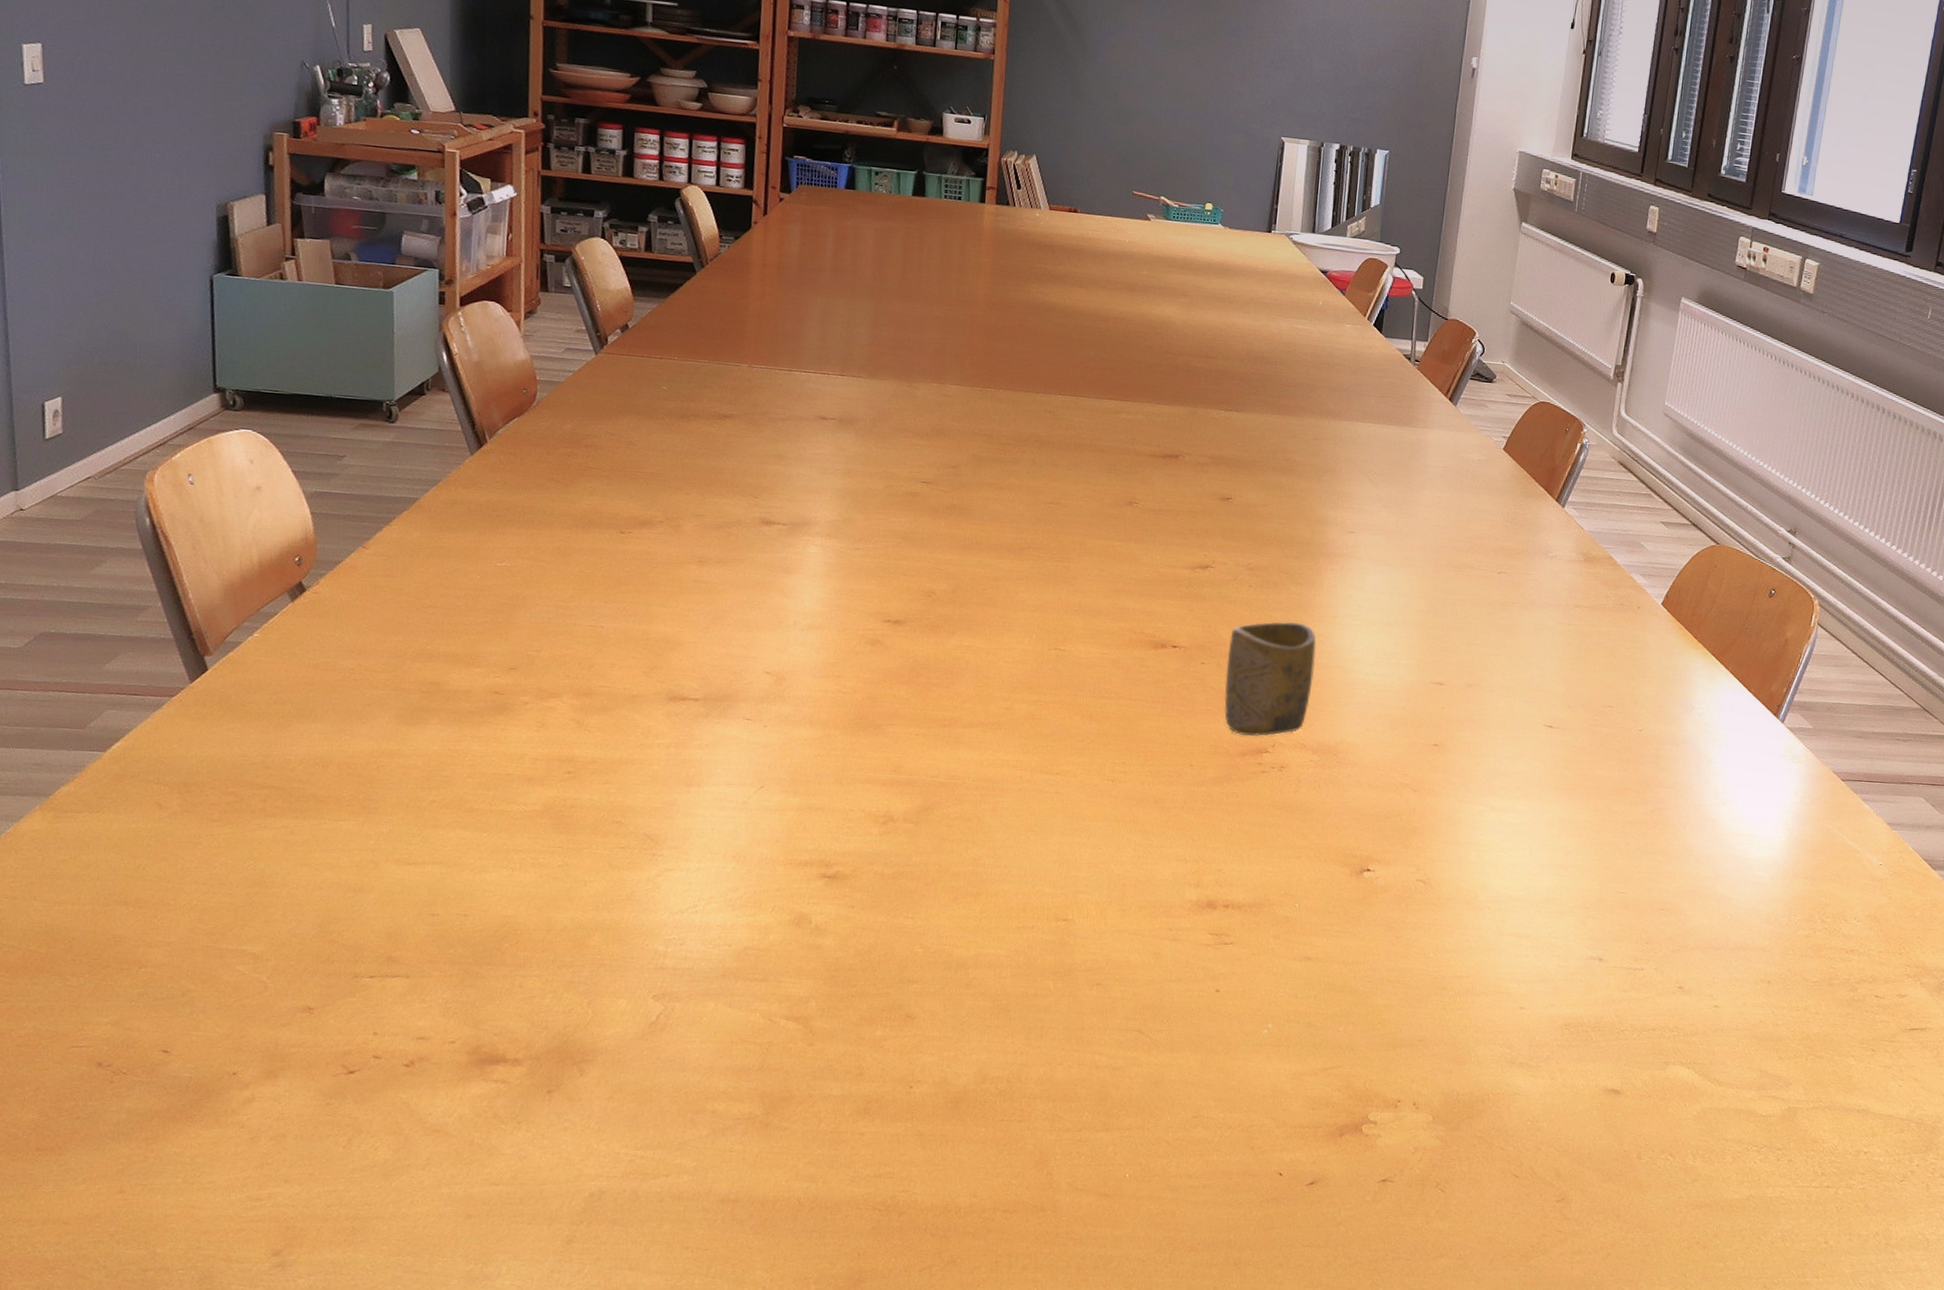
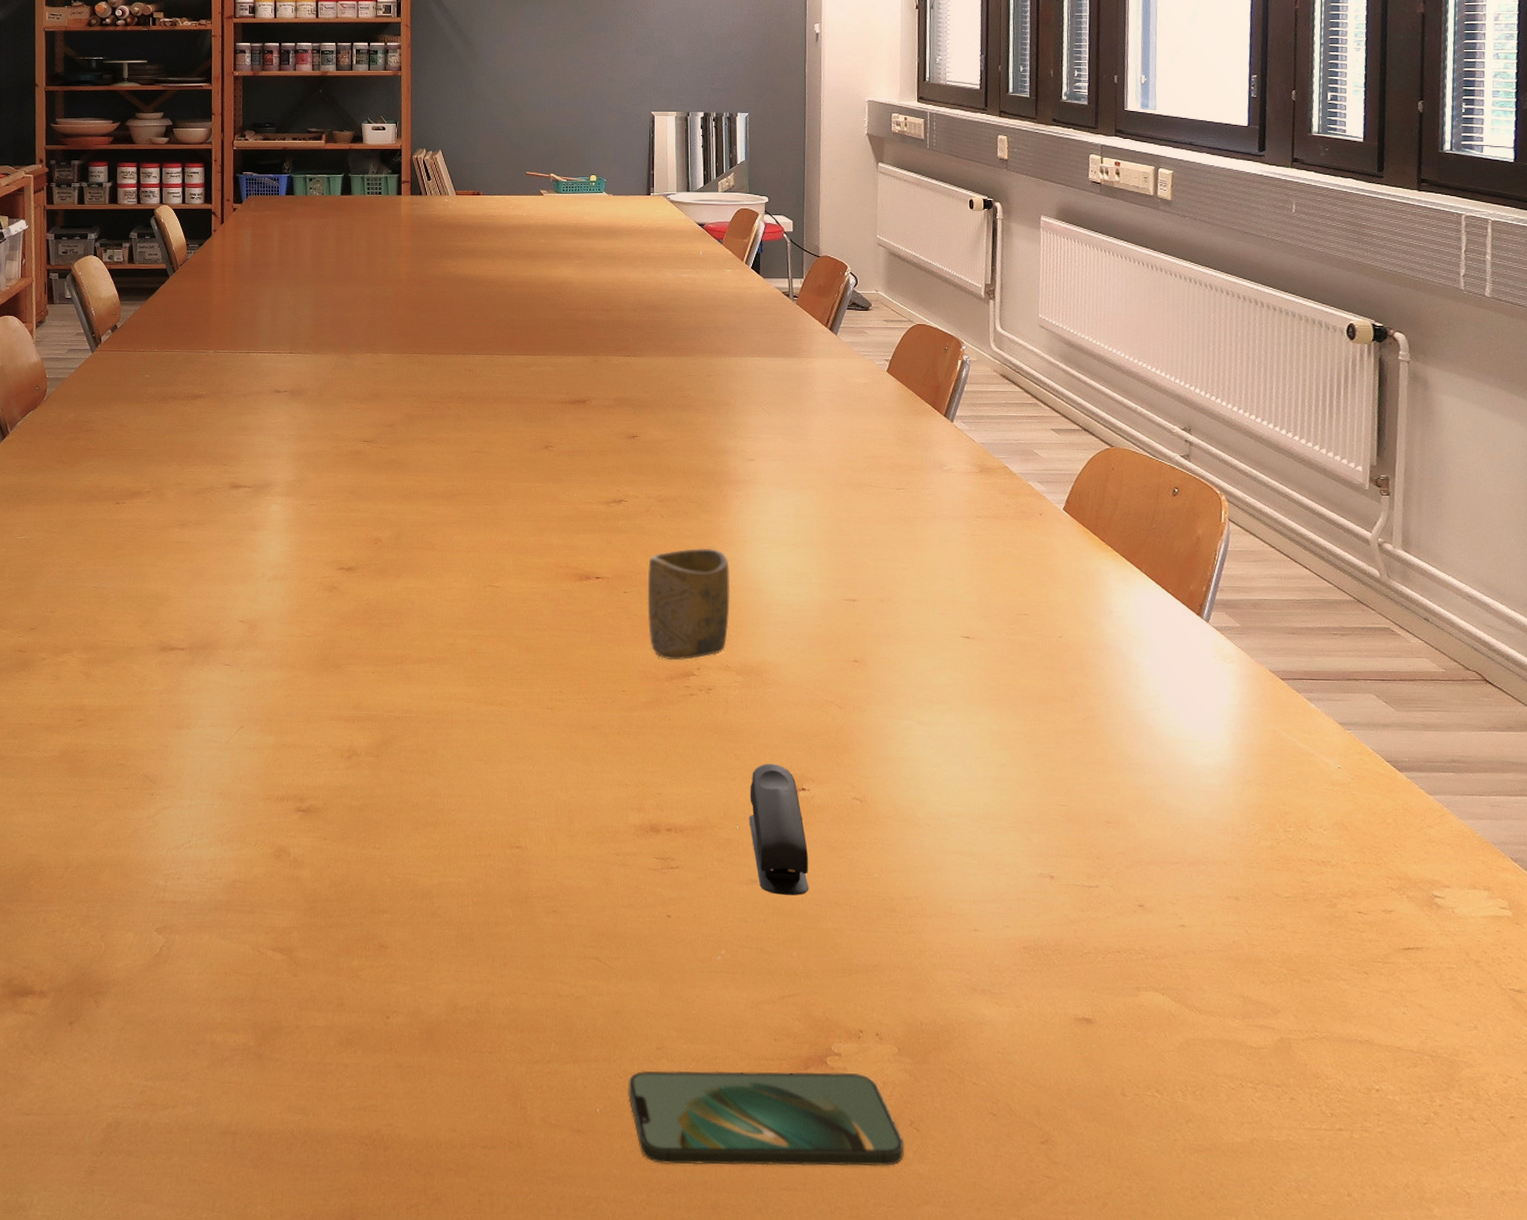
smartphone: none [1159,1137,1429,1226] -> present [627,1070,905,1167]
stapler: none [1309,843,1366,973] -> present [749,763,810,895]

